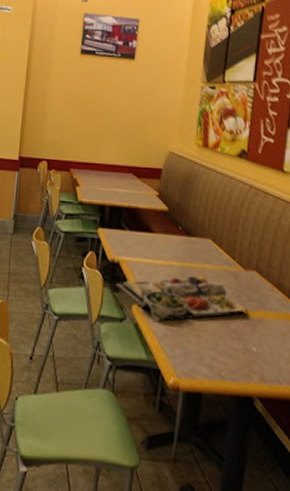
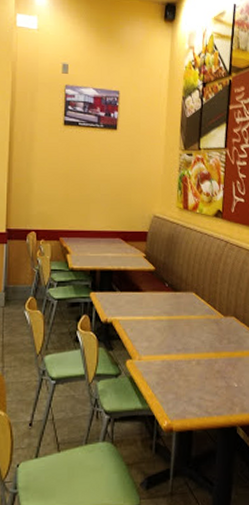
food tray: present [116,276,250,323] -> none [110,327,231,373]

